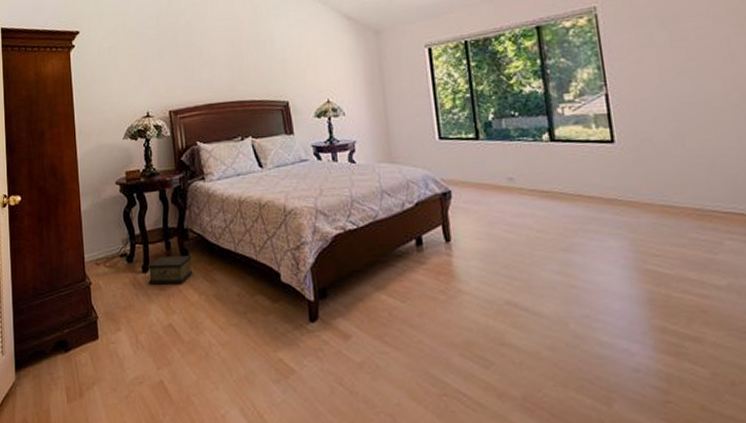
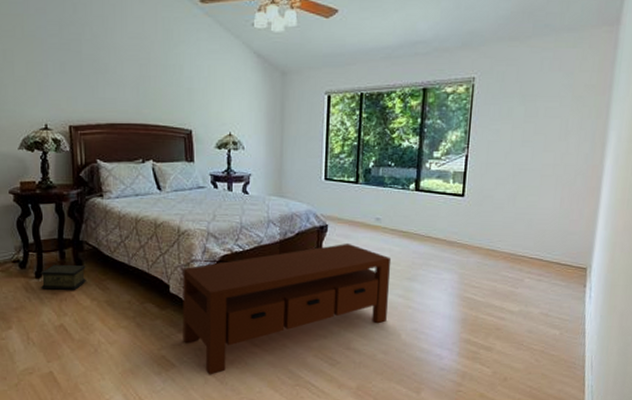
storage bench: none [293,211,546,383] -> present [183,244,392,375]

